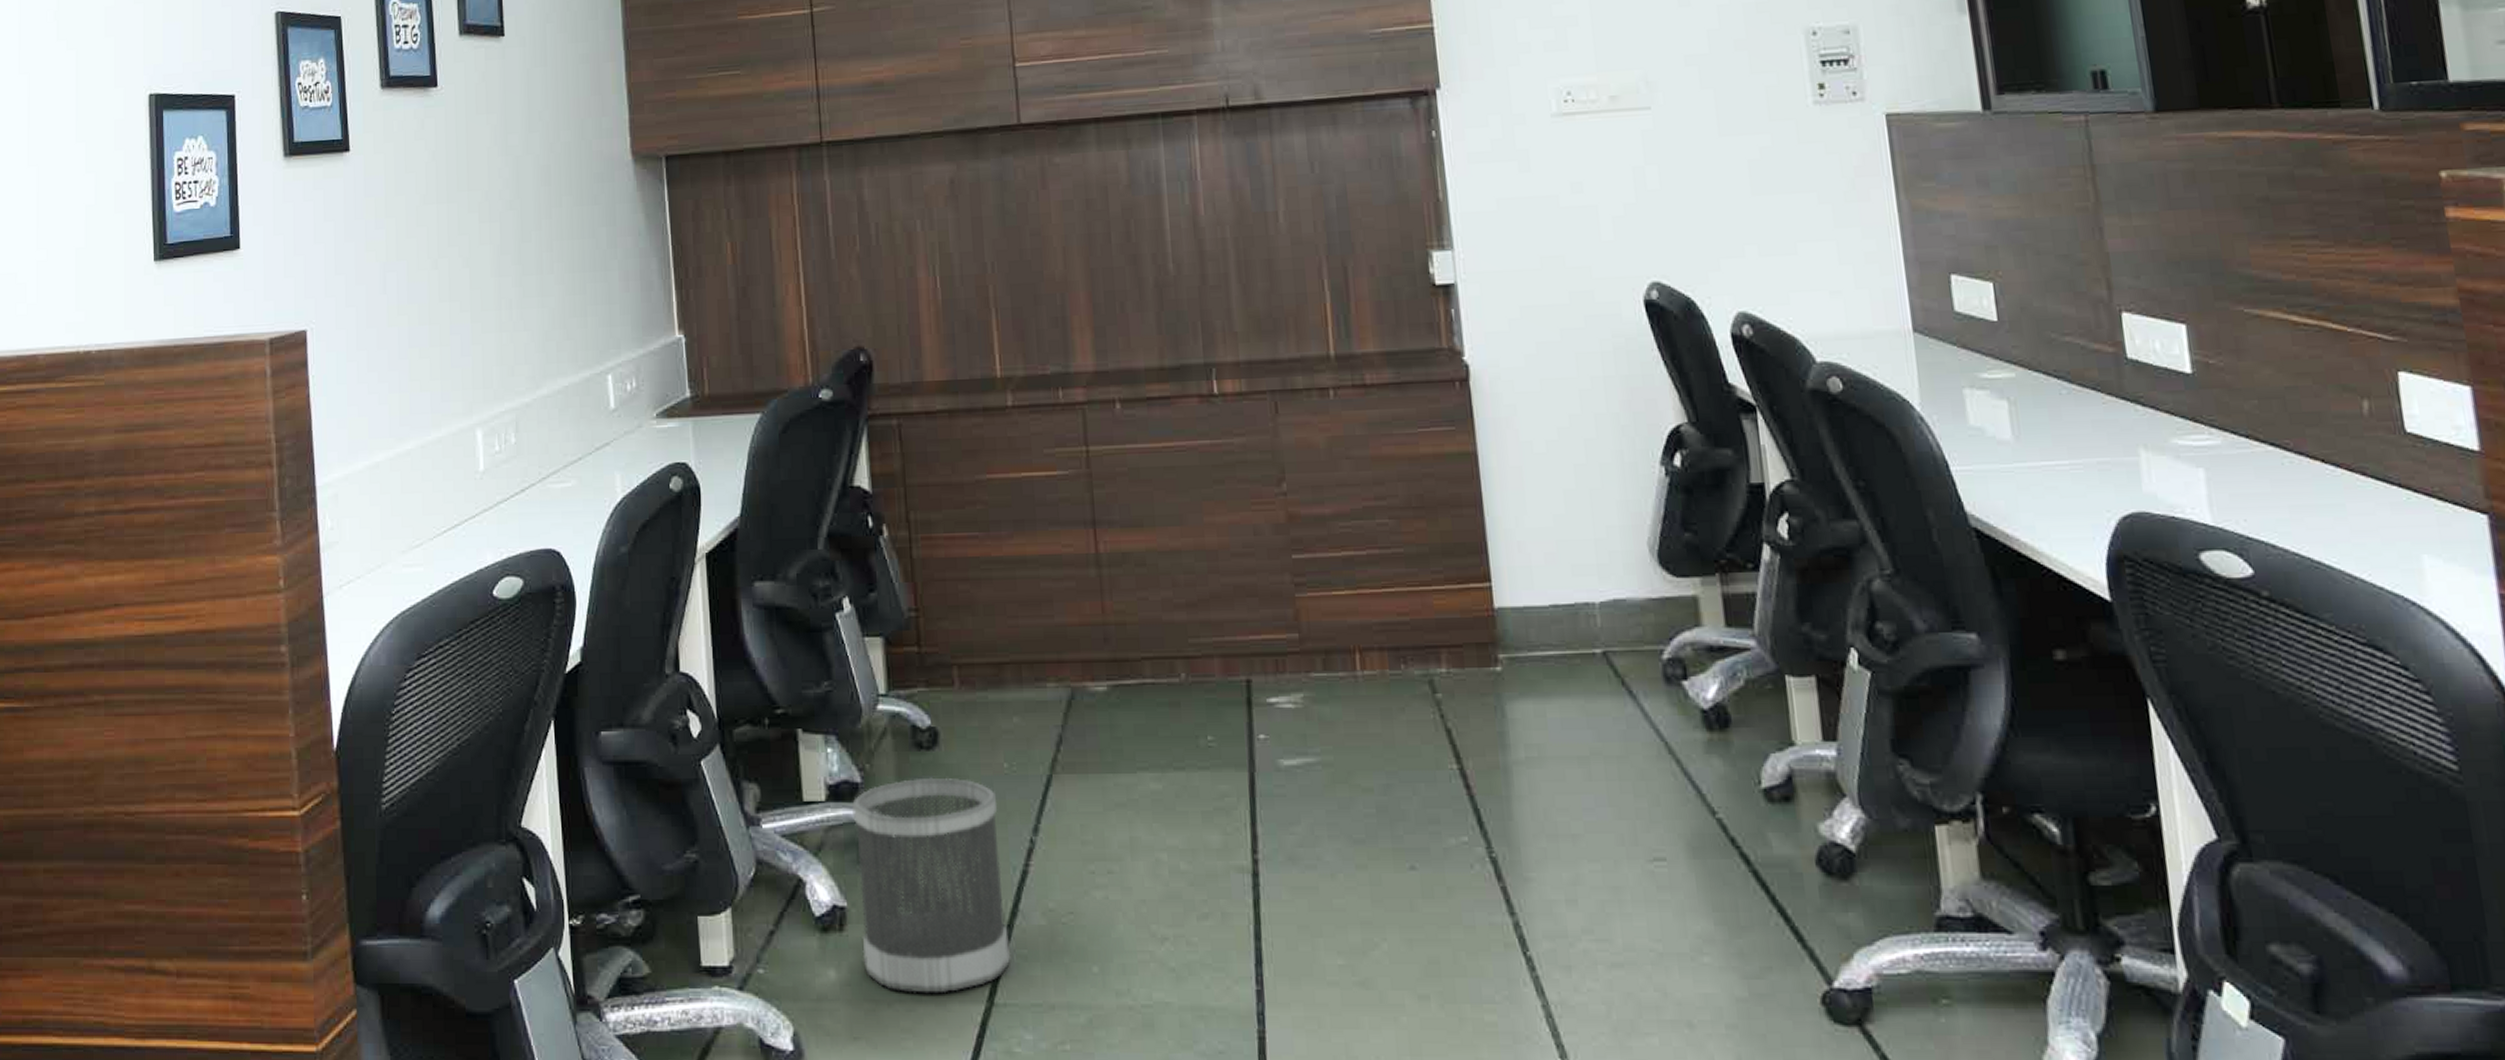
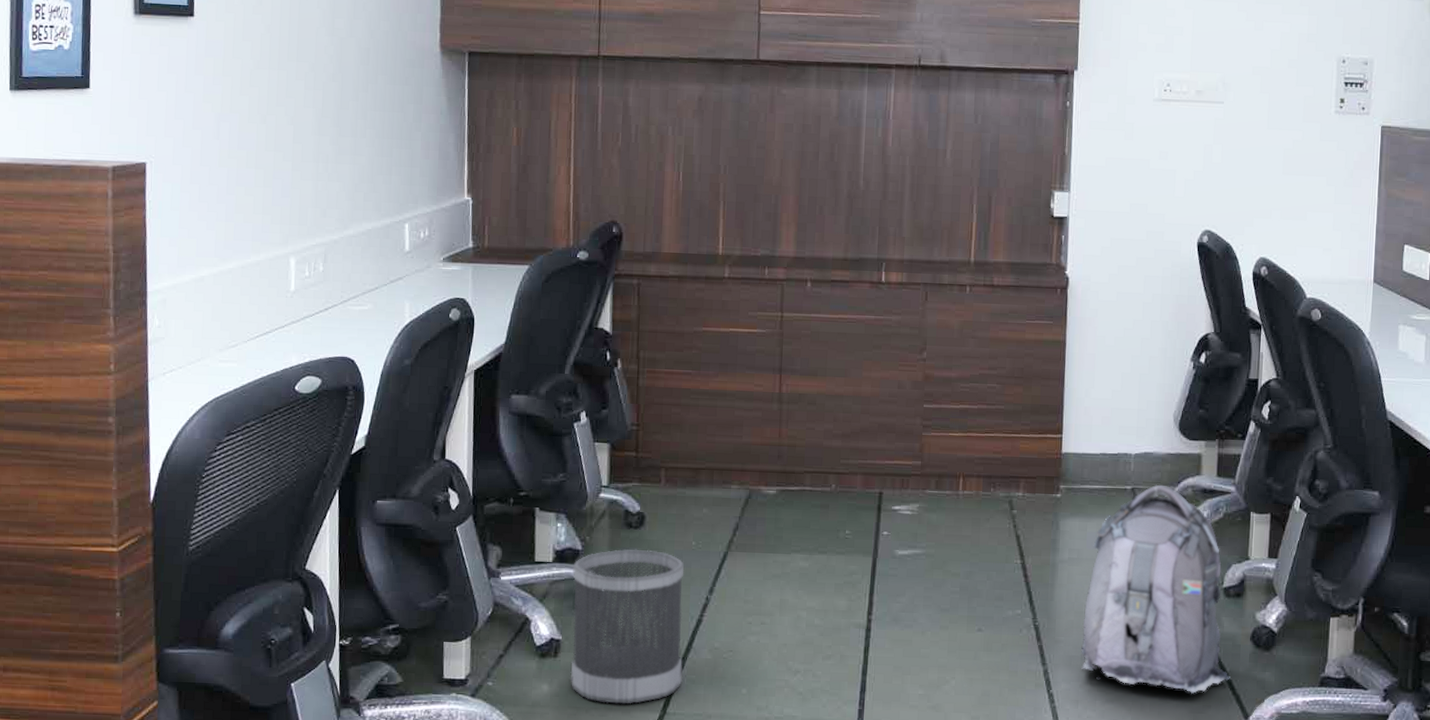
backpack: none [1558,644,1795,951] -> present [1081,484,1230,695]

